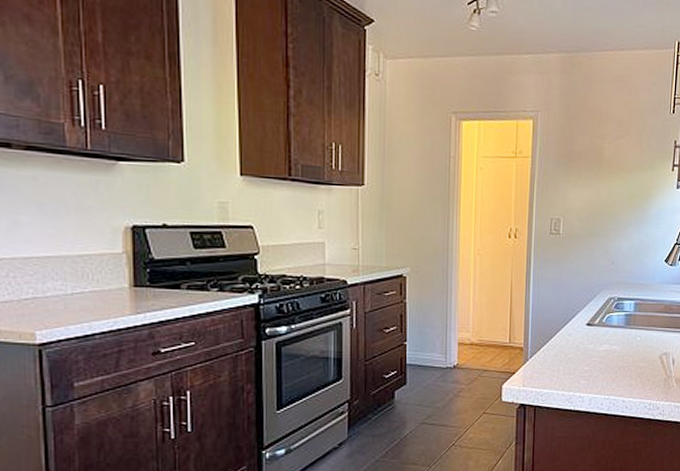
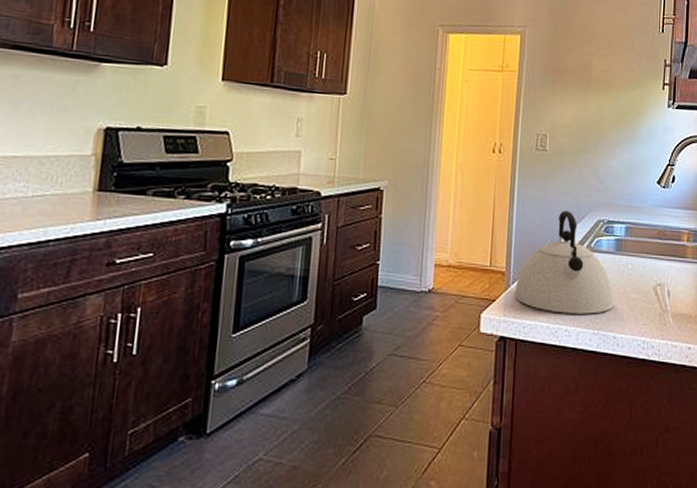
kettle: none [532,290,623,382] -> present [514,210,614,314]

